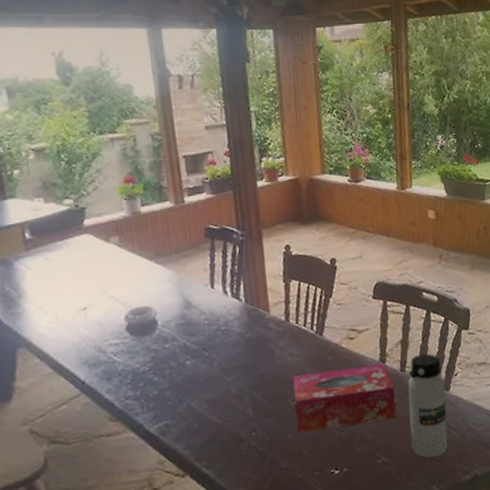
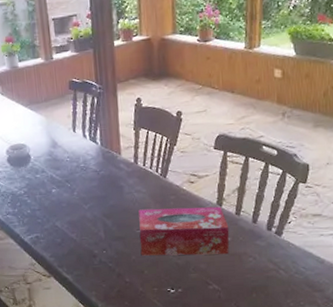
water bottle: present [407,353,448,458] -> none [240,201,278,291]

